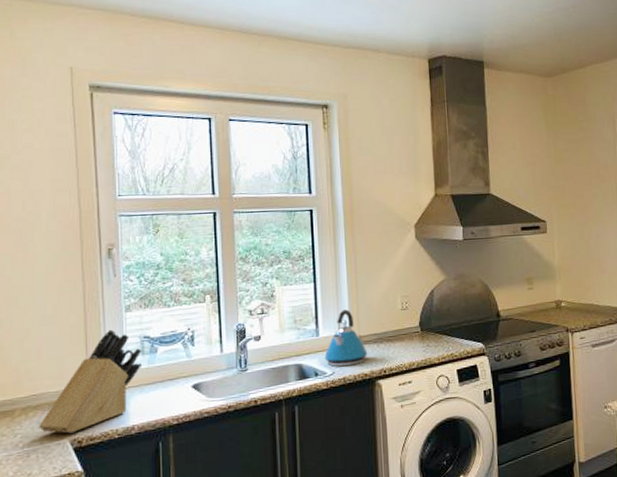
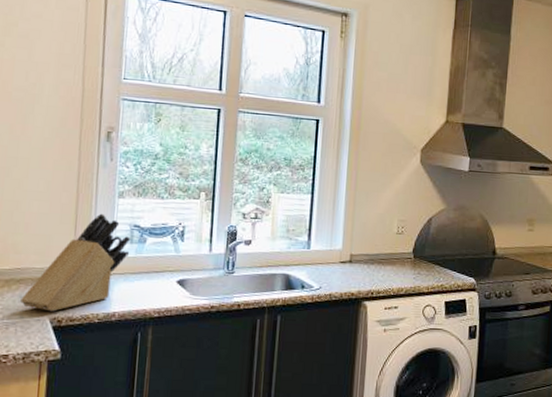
kettle: present [324,309,368,367] -> none [313,226,357,283]

